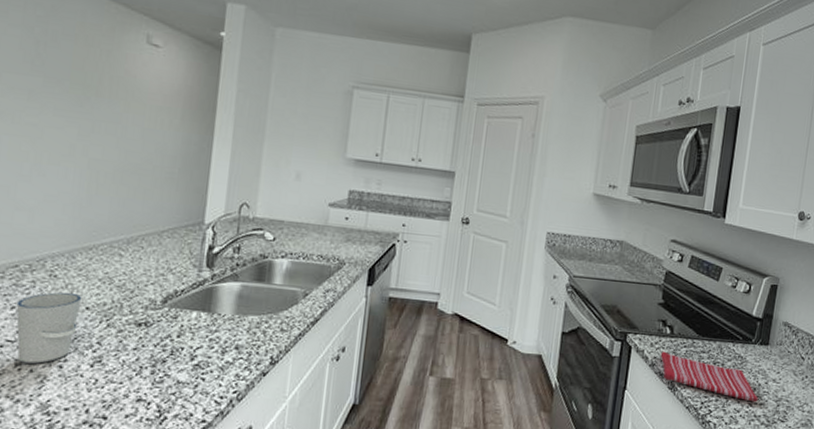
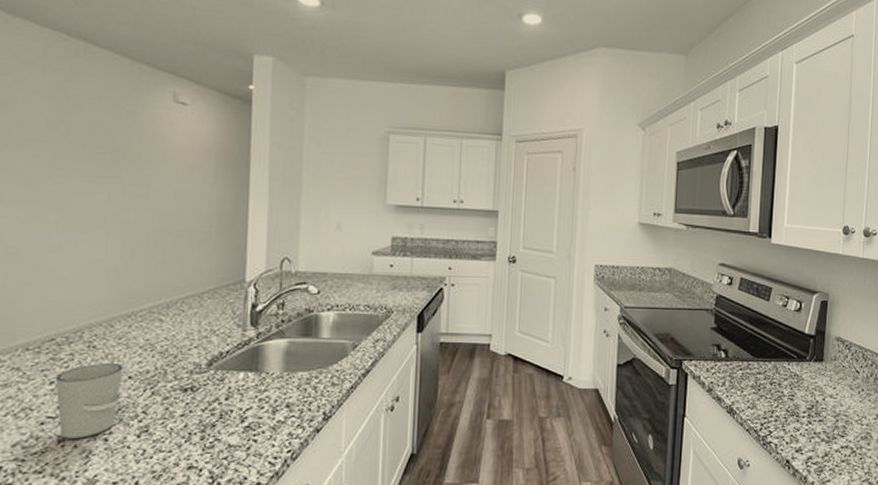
dish towel: present [660,351,758,402] -> none [717,375,817,420]

